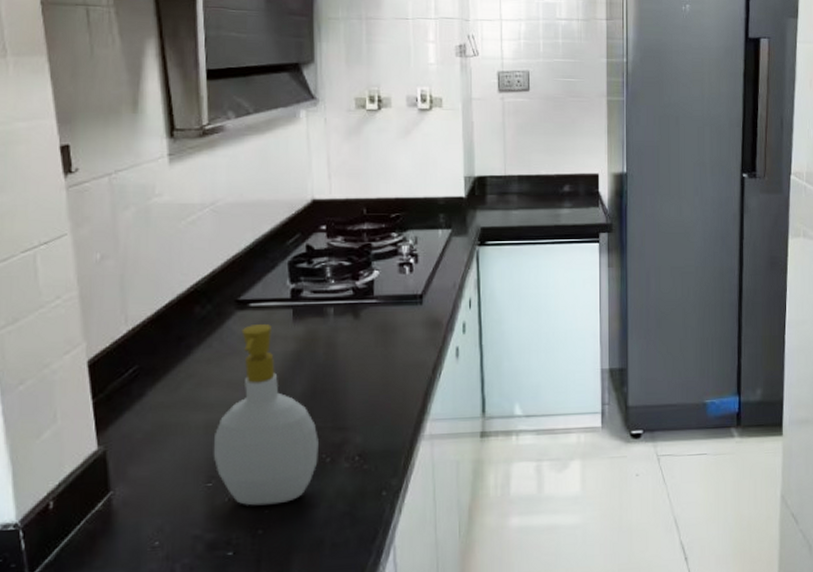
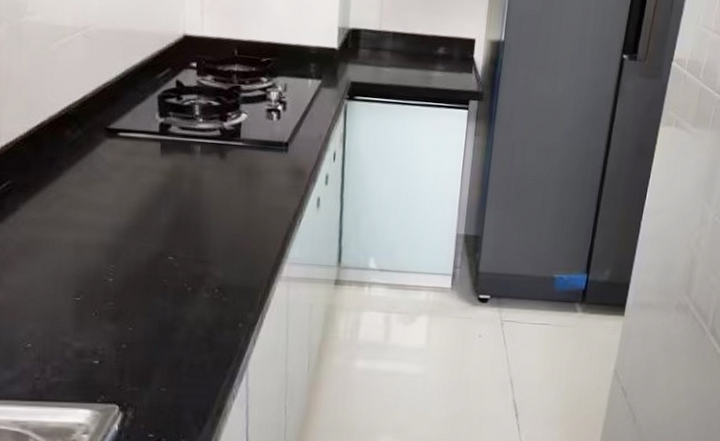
soap bottle: present [213,324,318,506] -> none [81,154,181,324]

